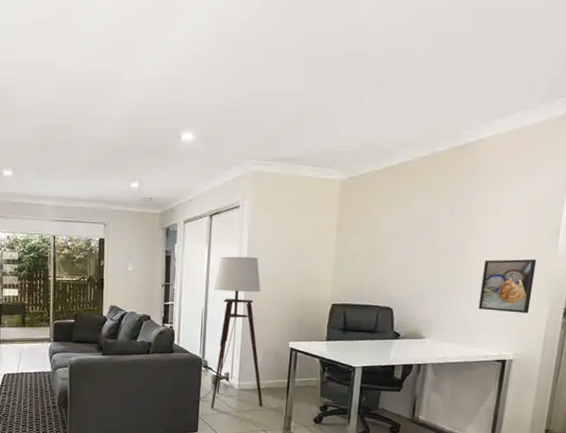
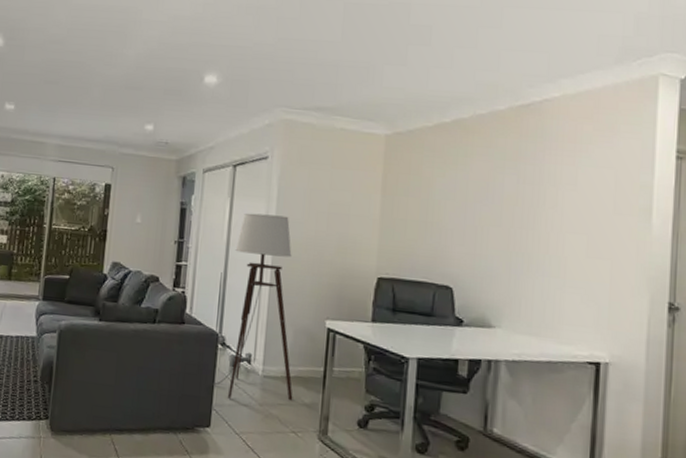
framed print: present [478,259,537,313] -> none [559,236,627,305]

